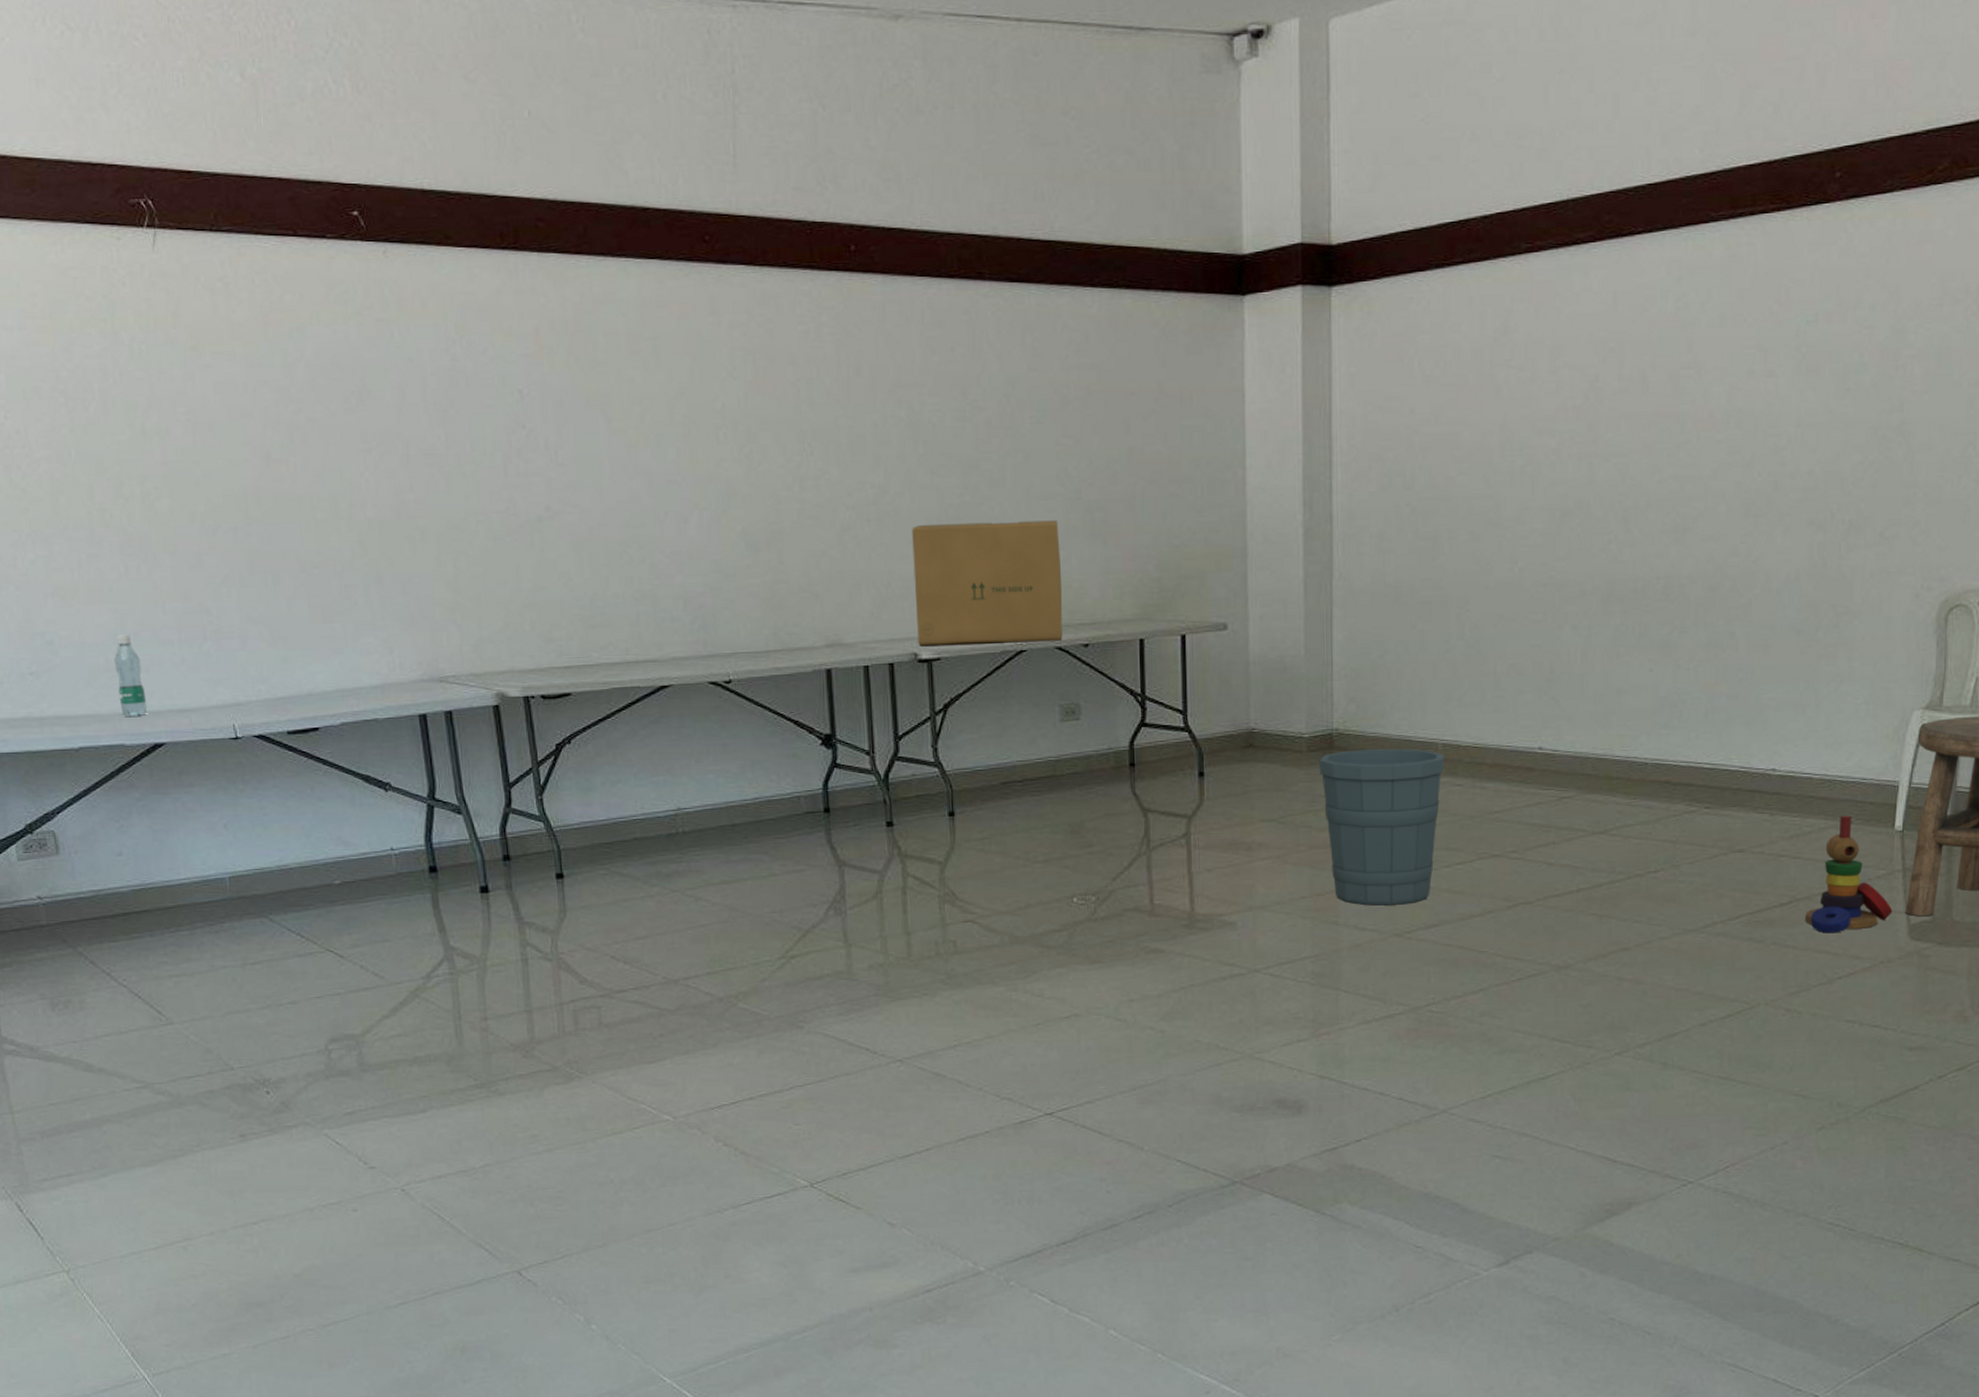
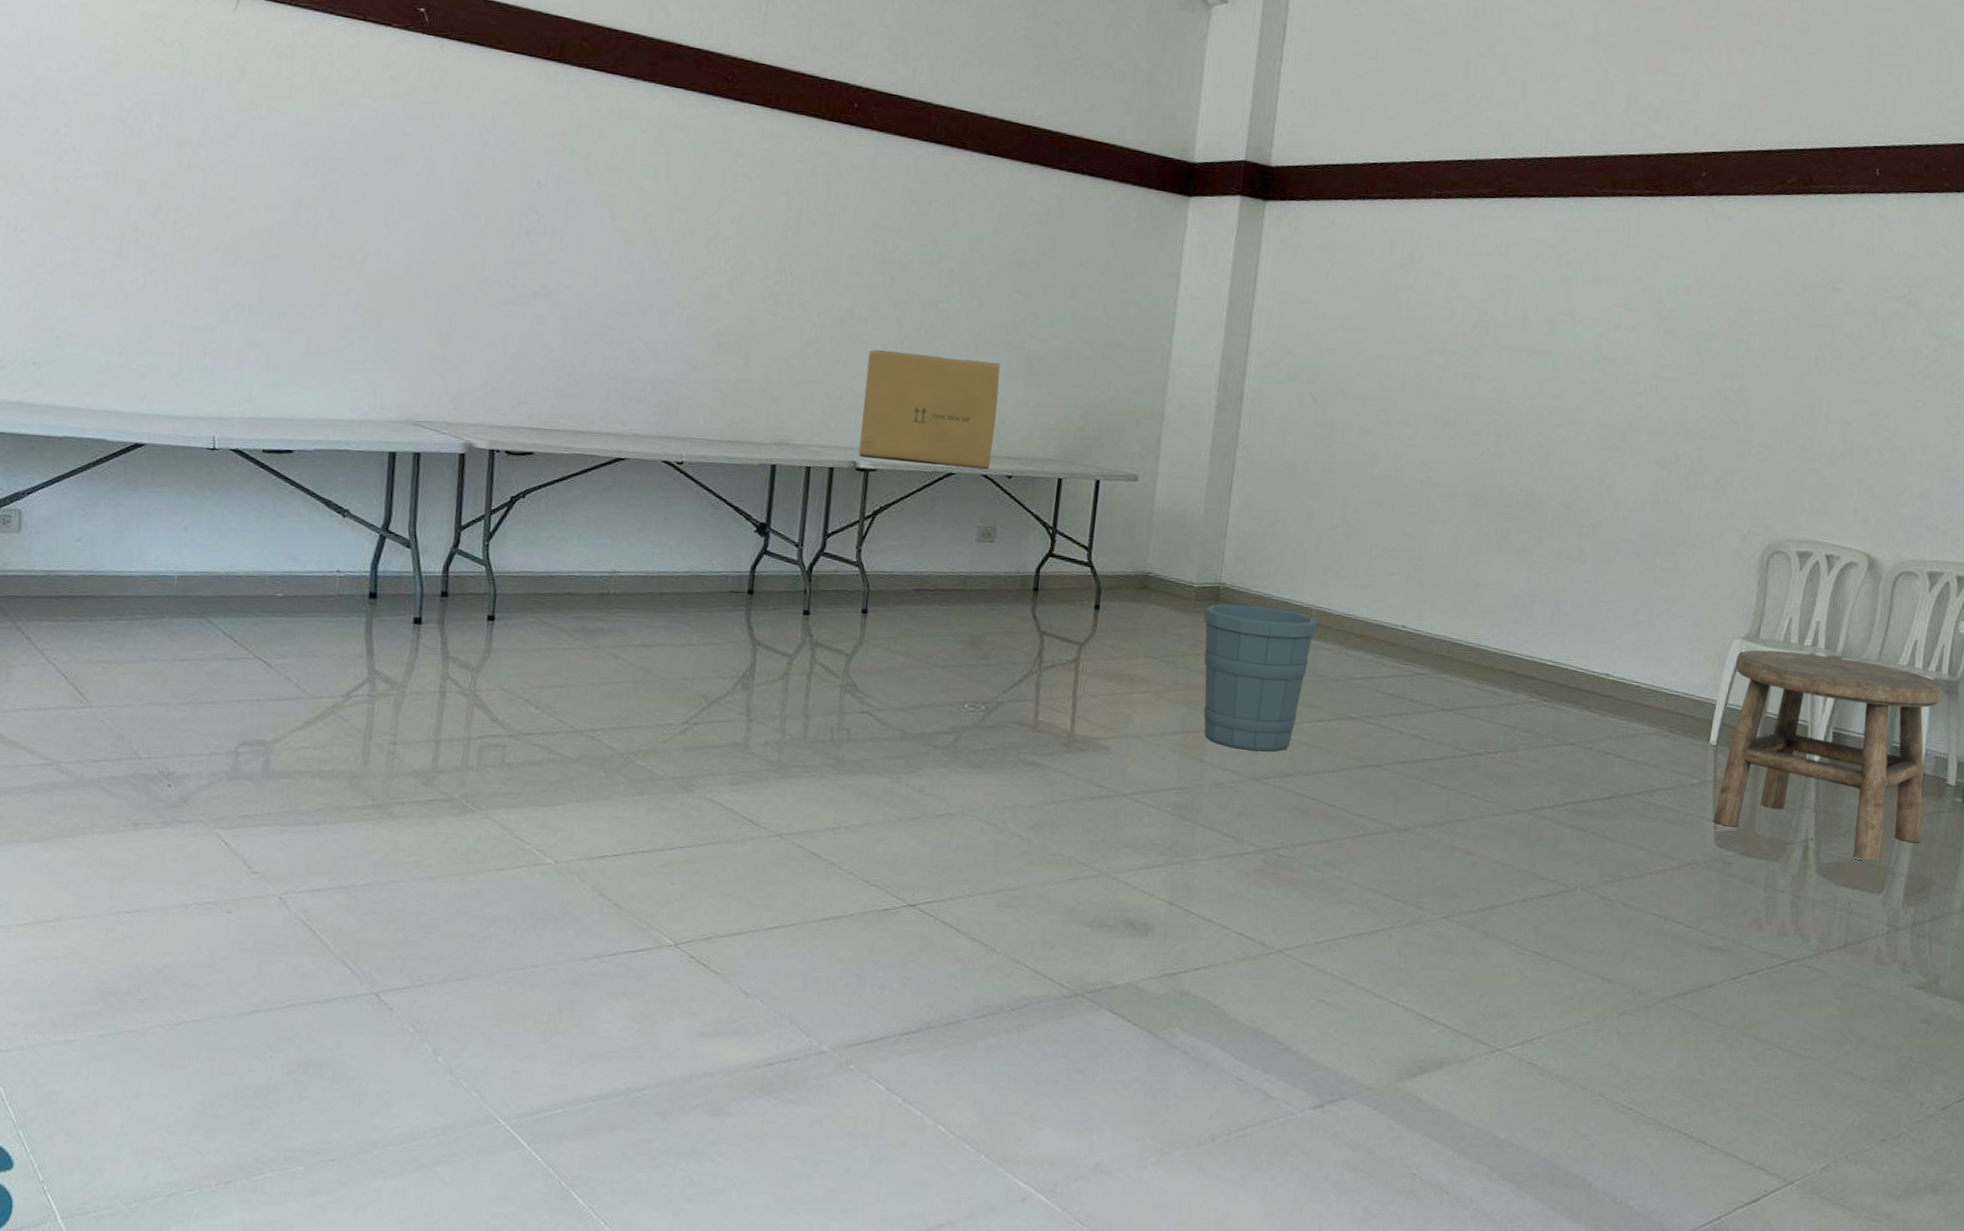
bottle: present [114,635,148,716] -> none [111,340,140,416]
stacking toy: present [1805,815,1893,934] -> none [1624,724,1702,831]

